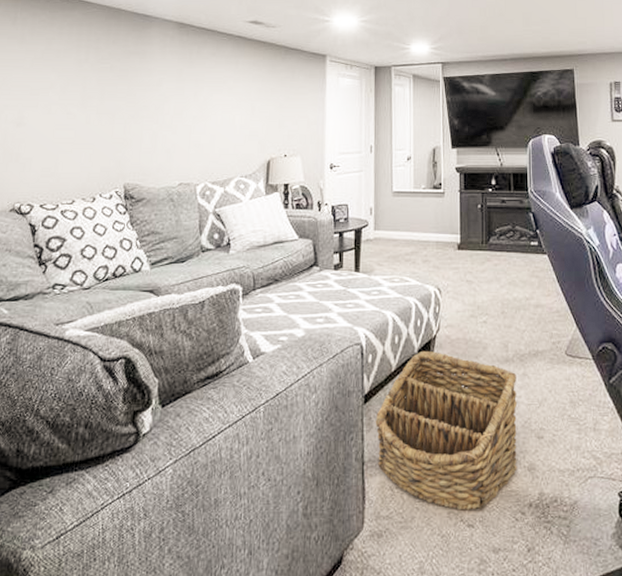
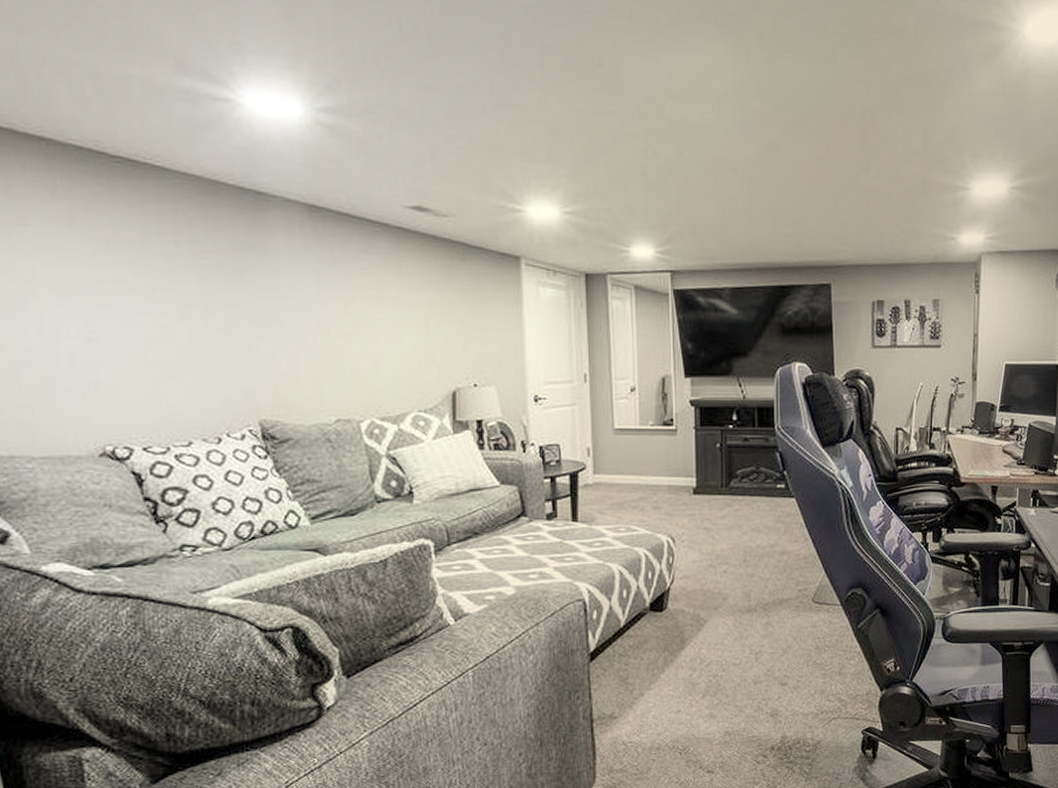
basket: present [375,350,517,510] -> none [603,603,759,759]

